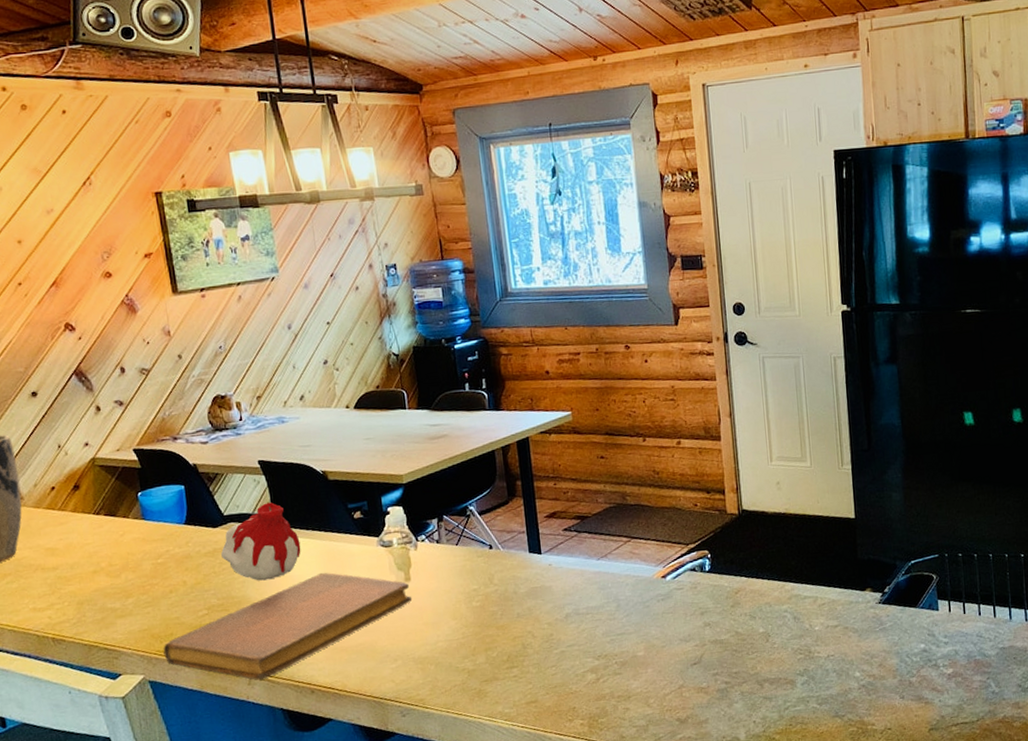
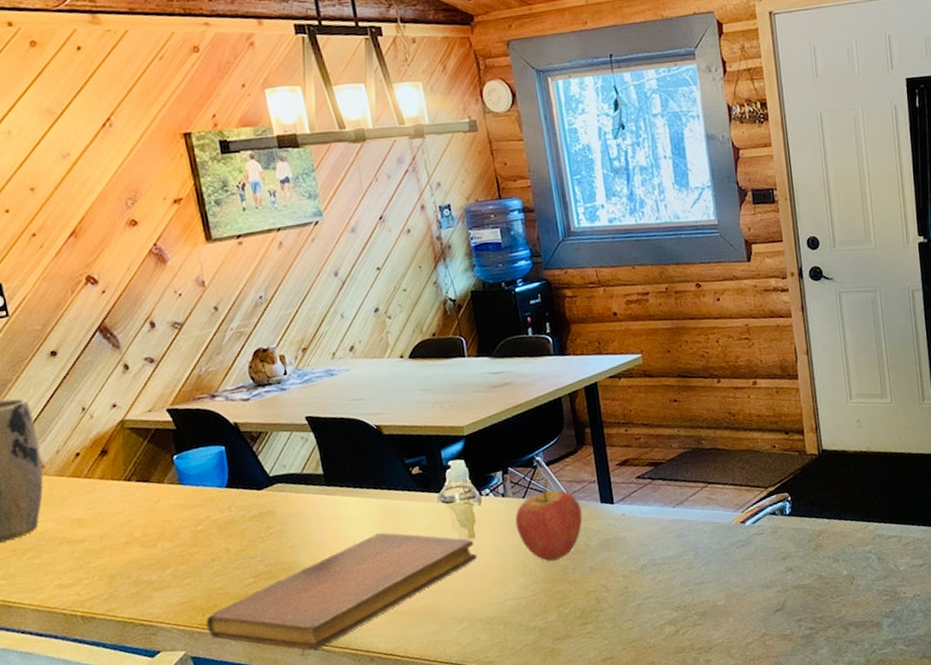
candle: present [221,502,301,581] -> none [267,460,356,545]
fruit: none [448,527,512,606] -> present [515,478,583,561]

